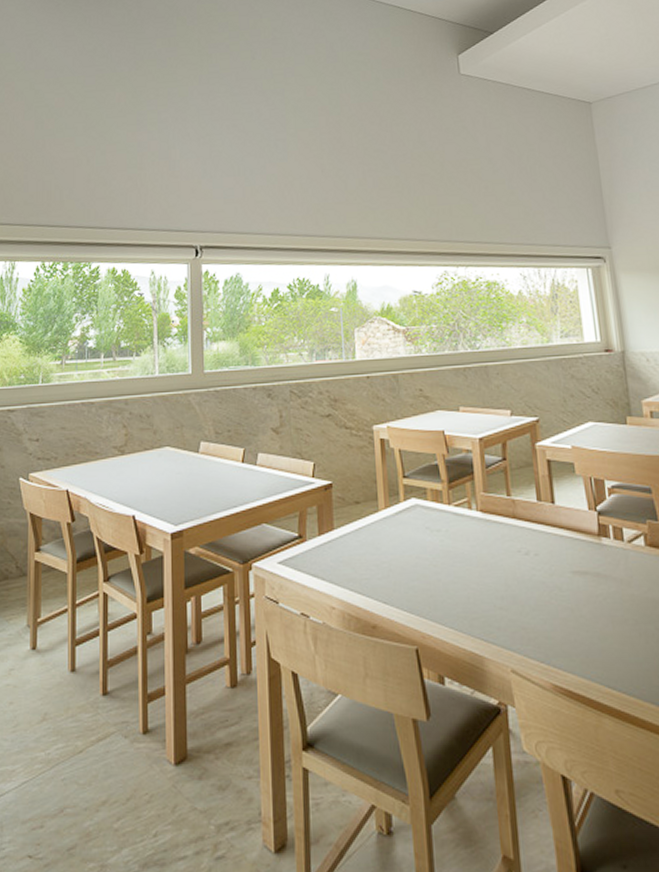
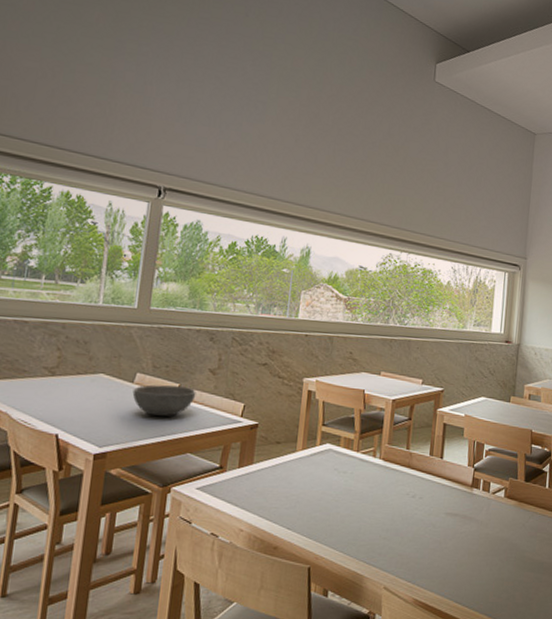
bowl: none [199,450,262,487] -> present [132,384,196,417]

